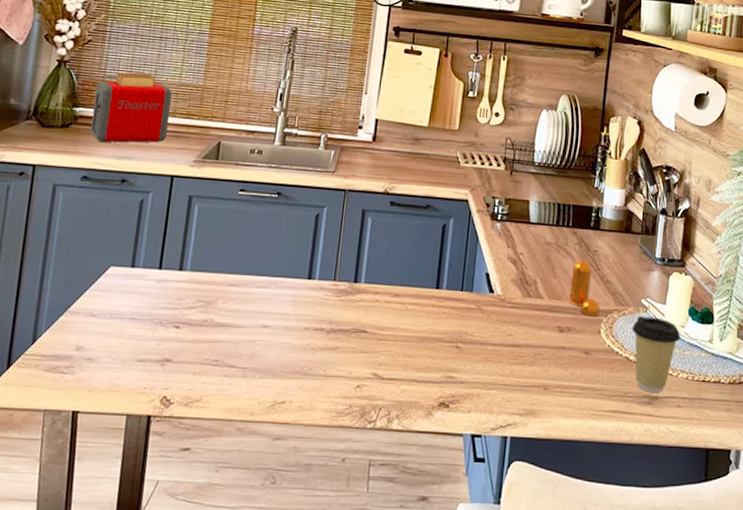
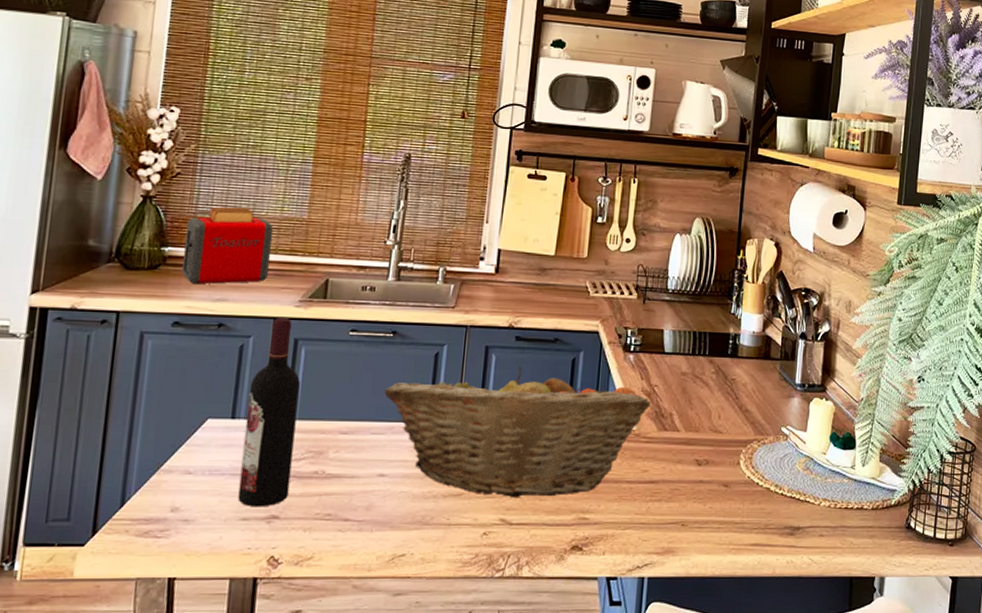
wine bottle: none [135,176,193,351] -> present [238,318,300,507]
fruit basket: none [269,229,516,355] -> present [384,366,651,498]
pepper shaker: present [569,260,601,316] -> none [707,389,740,447]
coffee cup: present [632,316,681,392] -> none [772,445,823,522]

